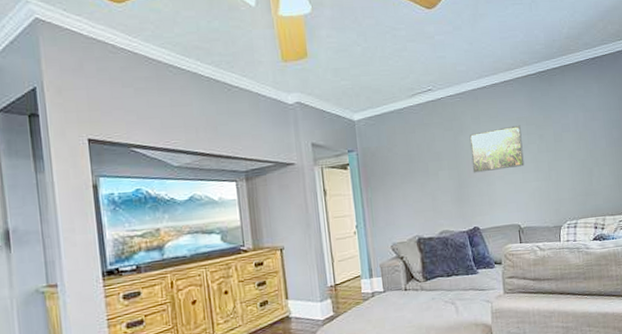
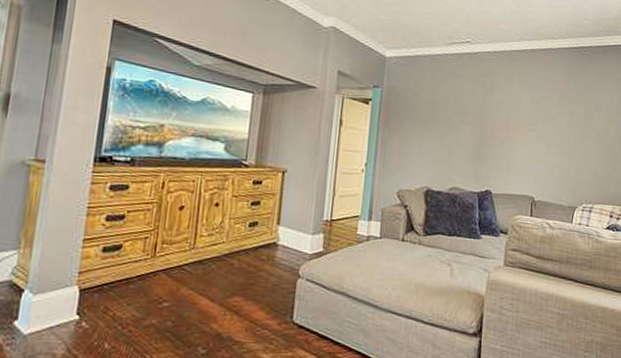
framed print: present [469,125,524,173] -> none [496,94,553,138]

